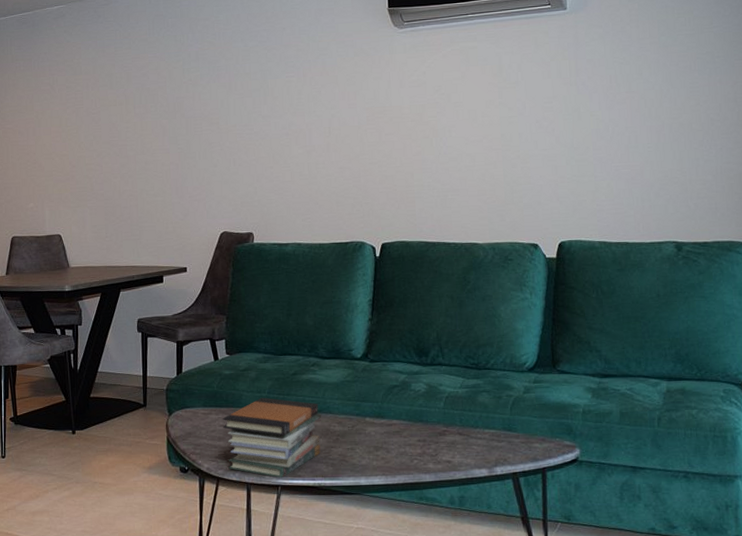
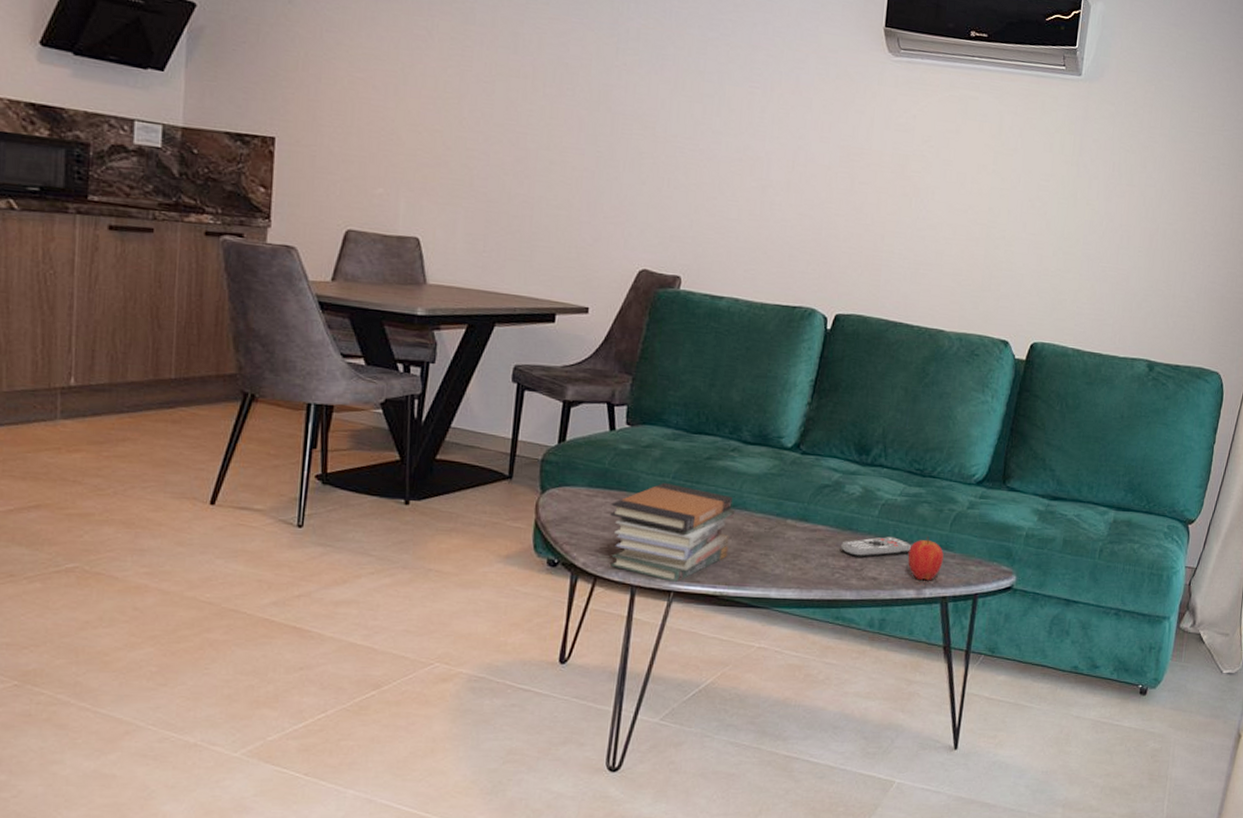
remote control: none [414,424,478,444] -> present [840,537,912,557]
apple: none [476,421,509,460] -> present [908,536,944,581]

